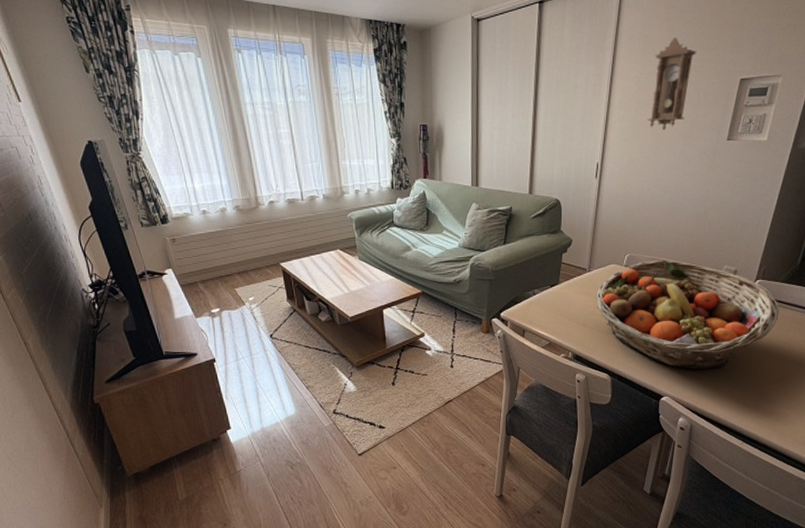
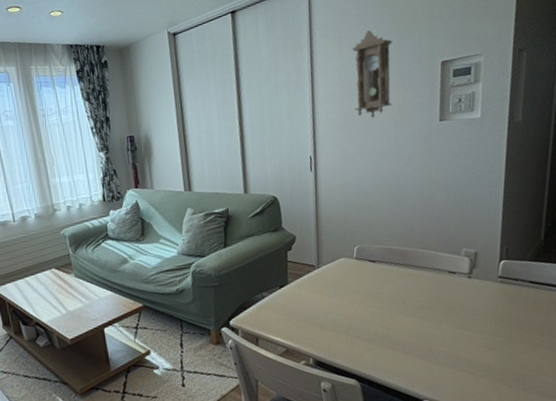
fruit basket: present [595,259,779,370] -> none [328,248,534,367]

